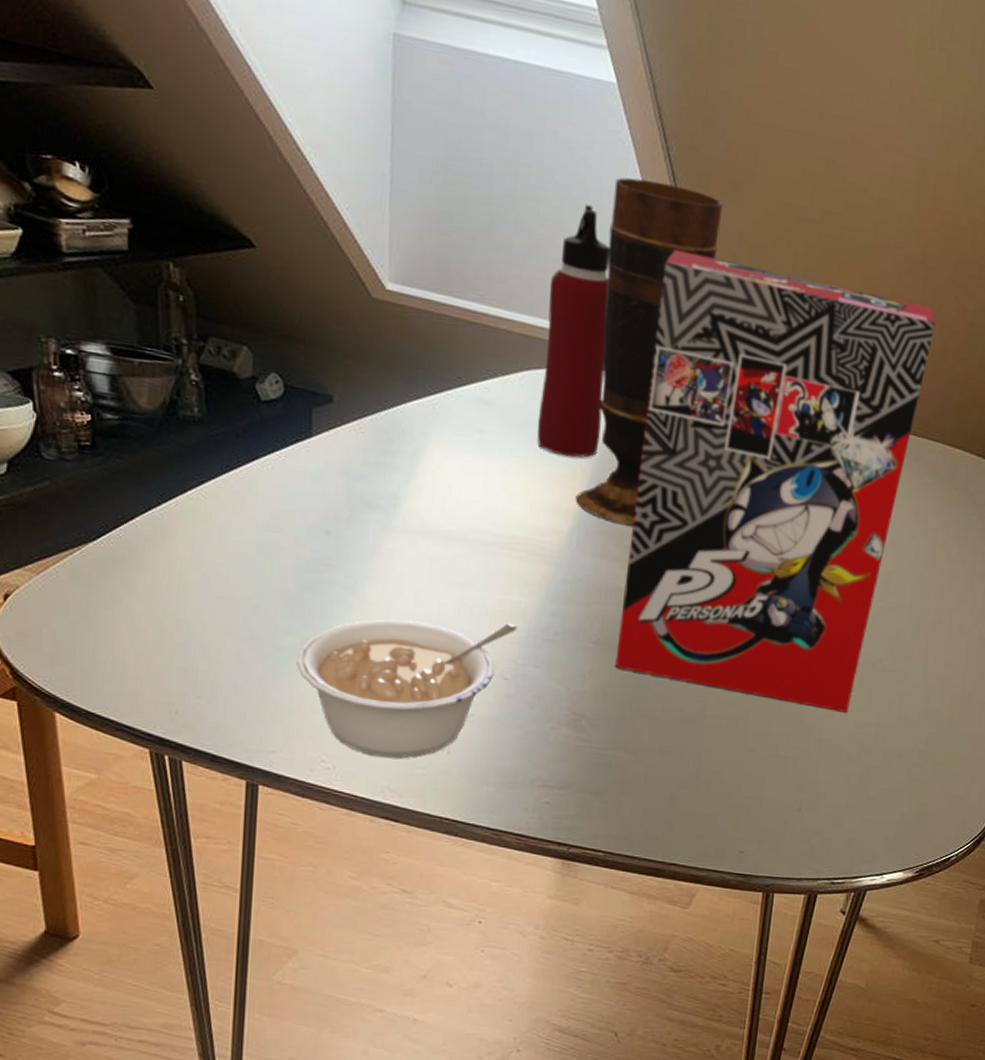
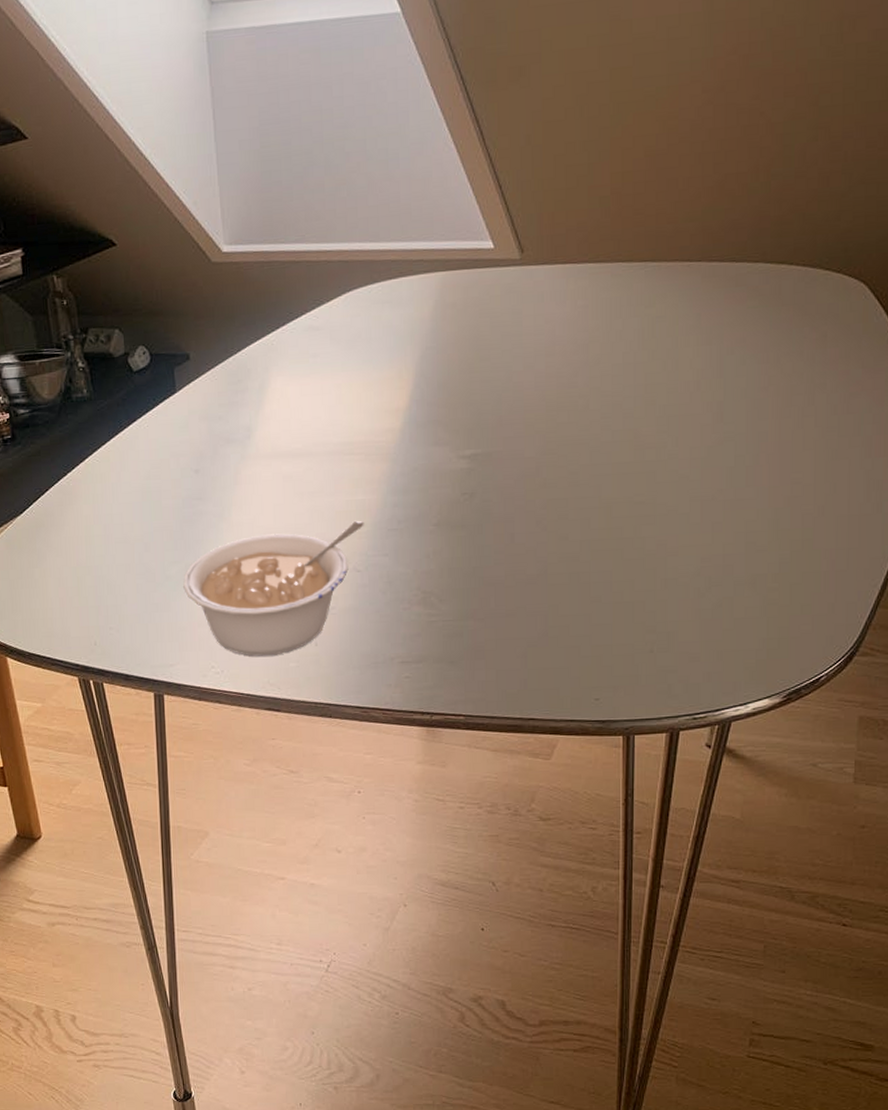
water bottle: present [537,204,611,458] -> none [360,129,420,361]
vase: present [575,177,723,526] -> none [404,86,513,412]
cereal box: present [615,250,936,713] -> none [456,131,742,550]

